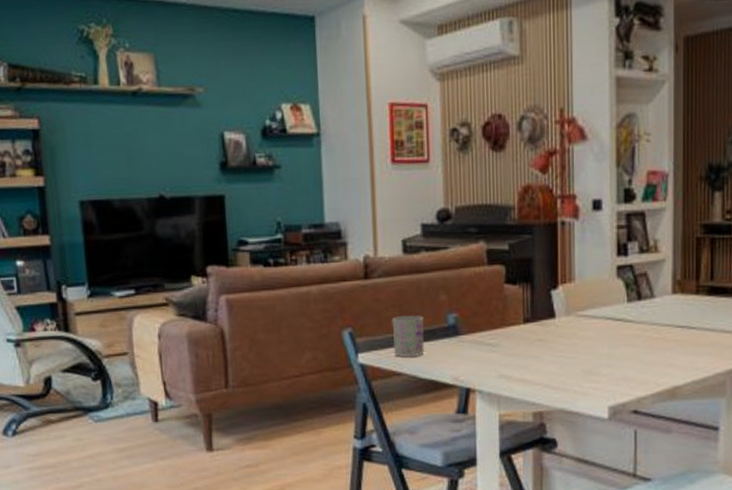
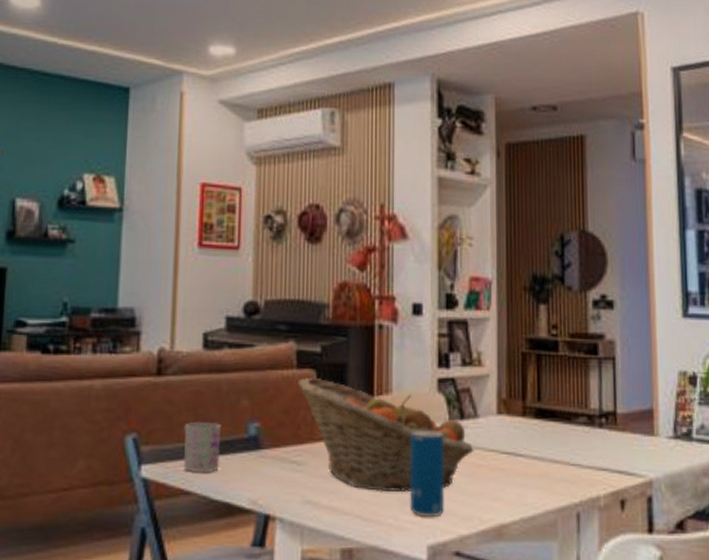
fruit basket: none [489,271,650,365] -> present [297,377,474,493]
beverage can: none [592,311,623,384] -> present [410,430,444,518]

